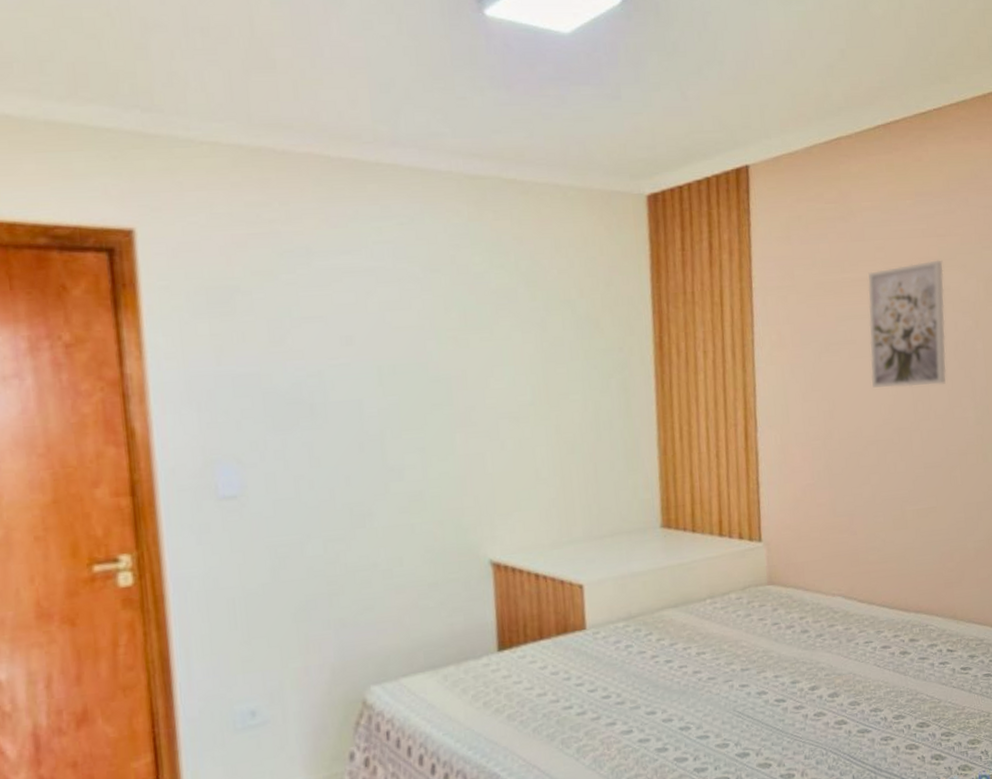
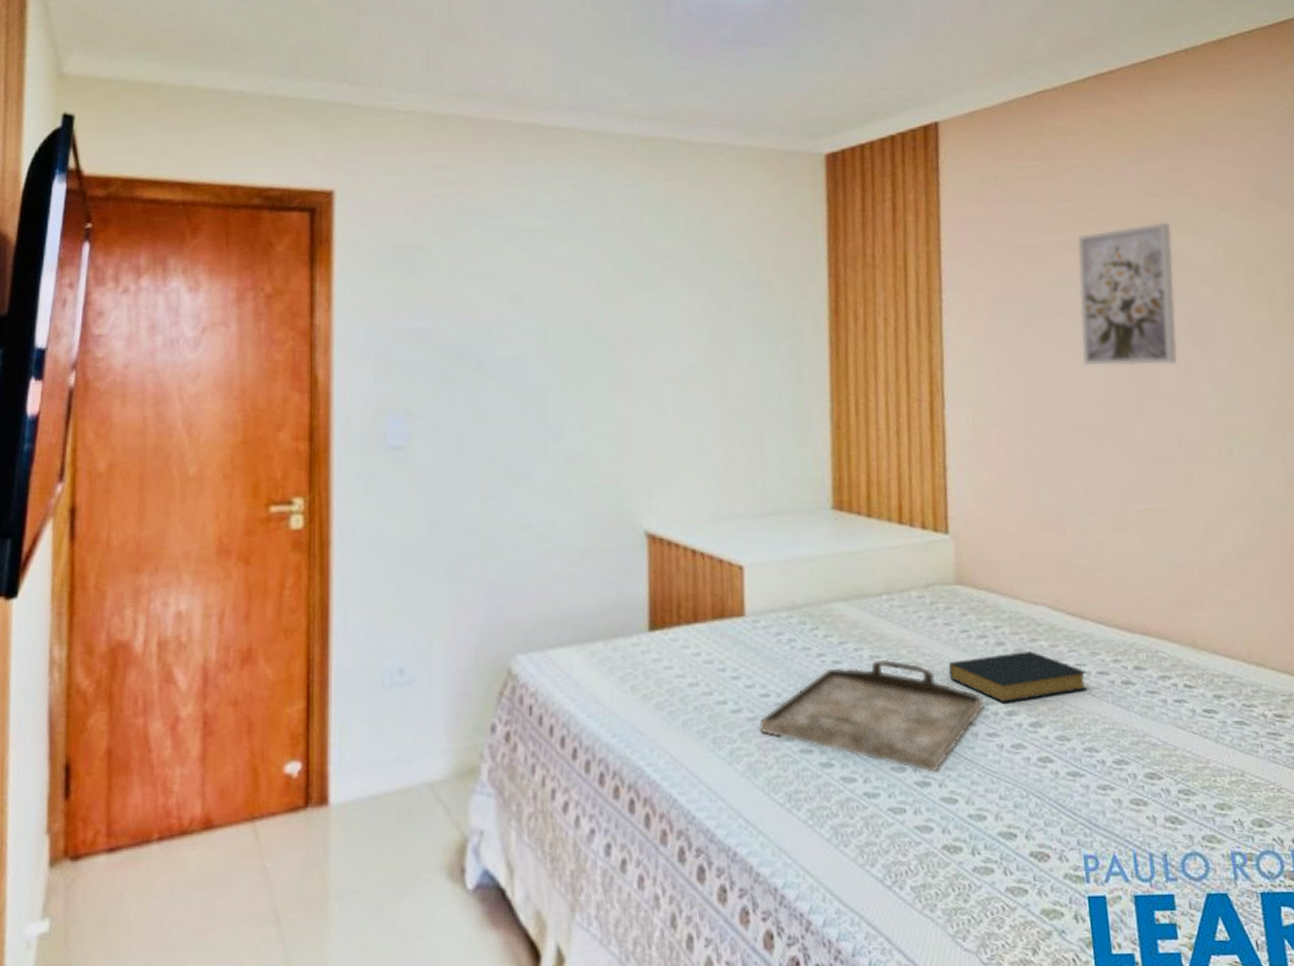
serving tray: none [602,654,792,745] -> present [759,659,984,773]
hardback book: none [762,635,874,681] -> present [948,651,1088,703]

